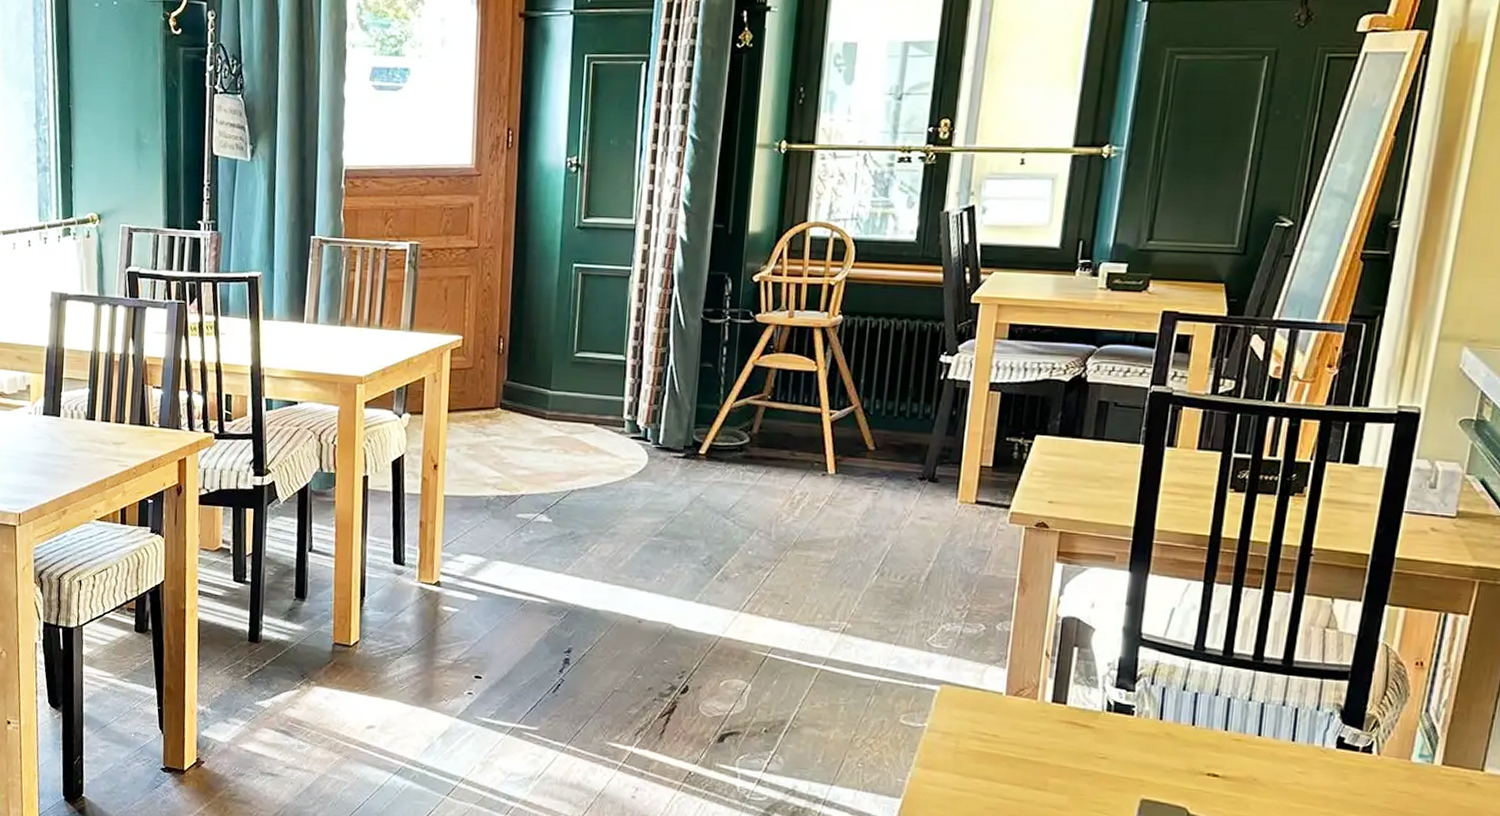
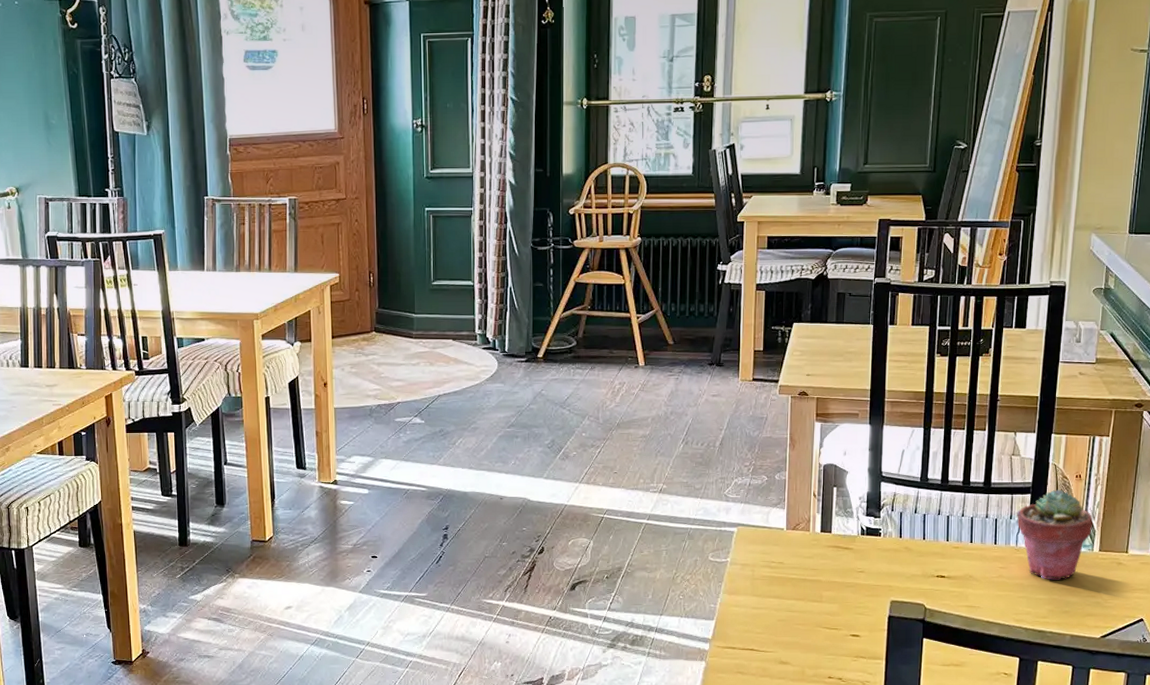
potted succulent: none [1326,678,1437,797] -> present [1017,489,1093,580]

